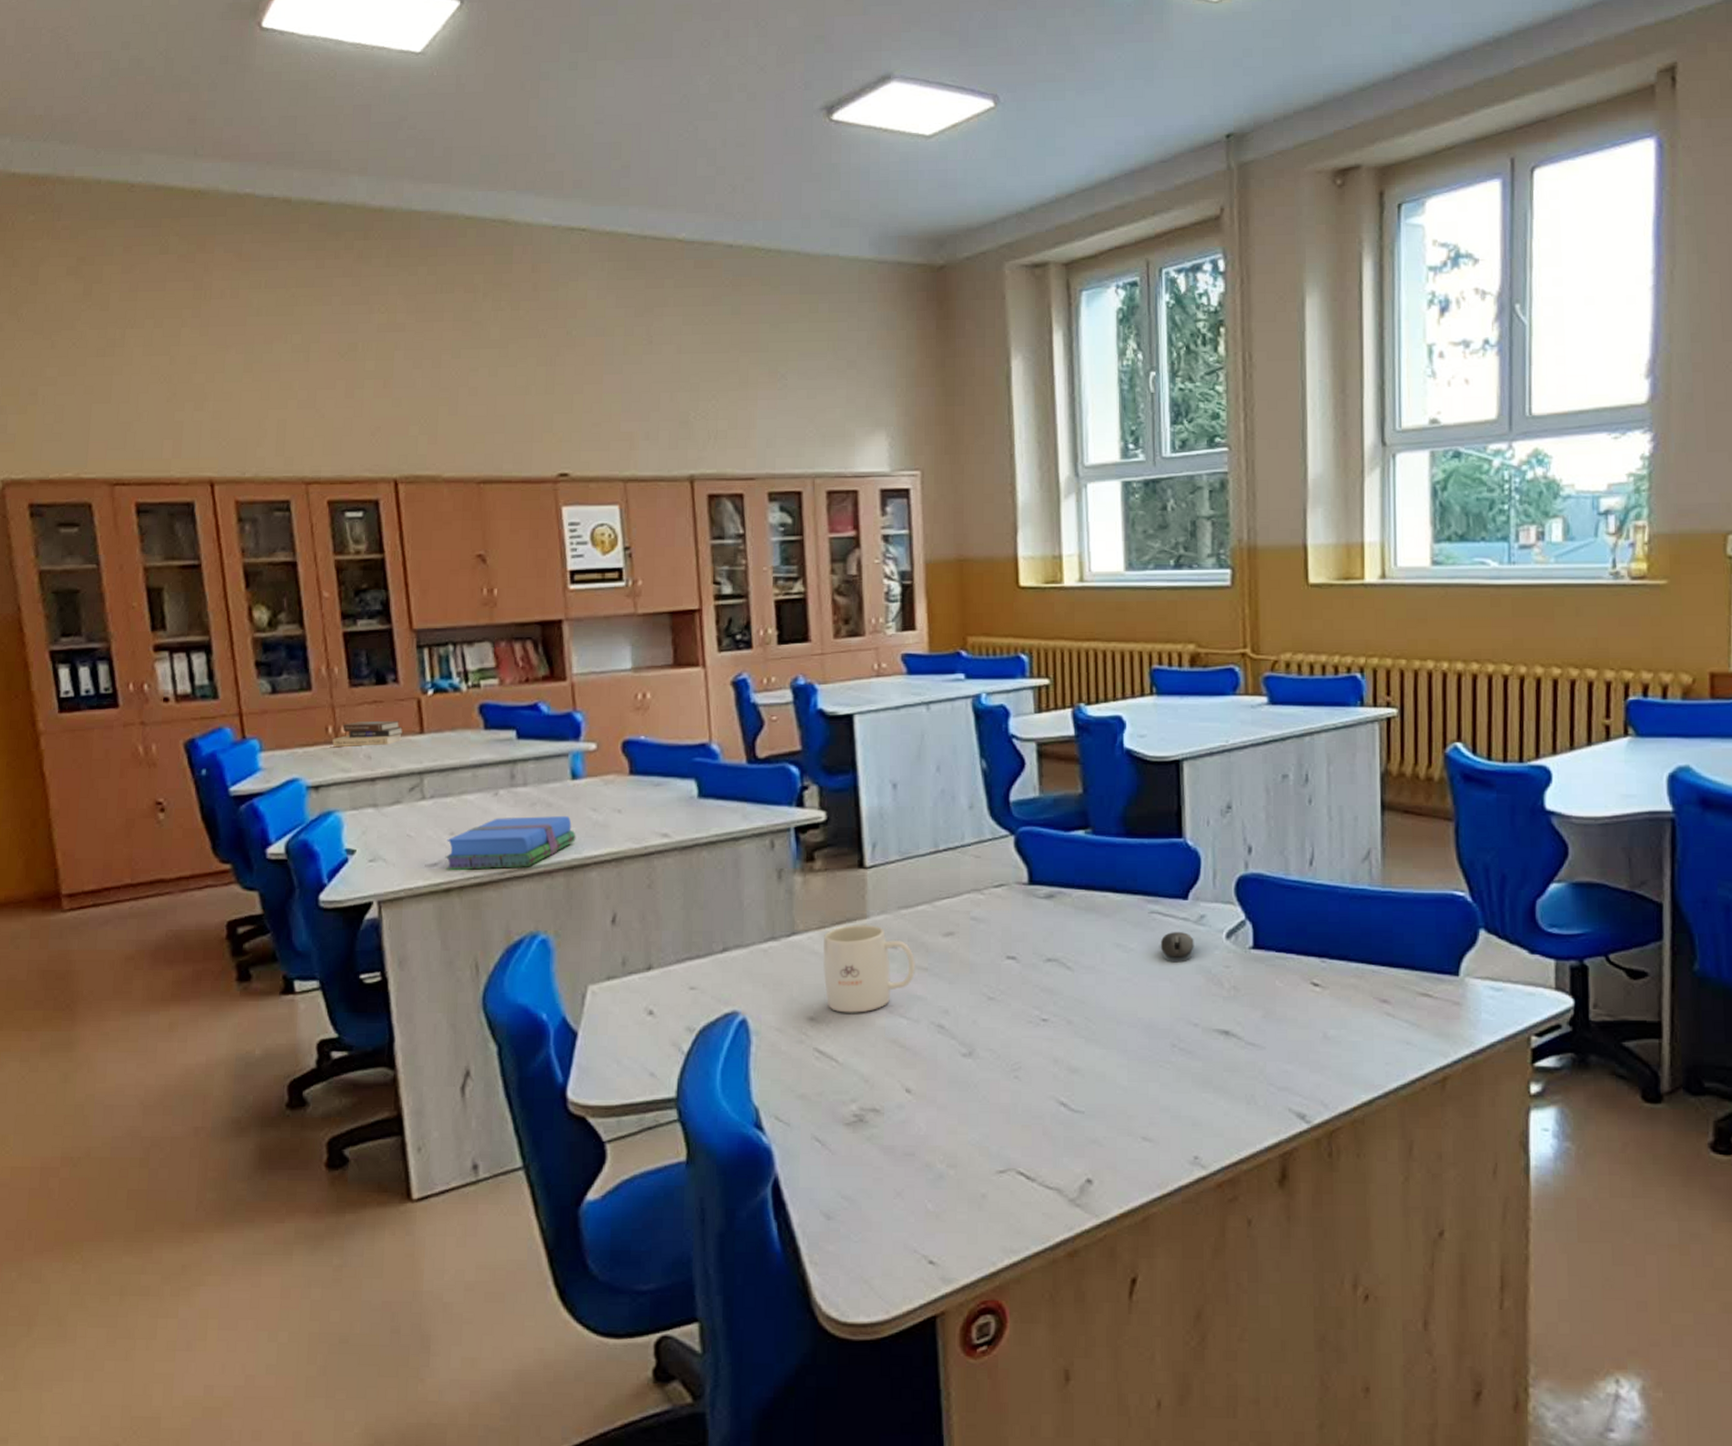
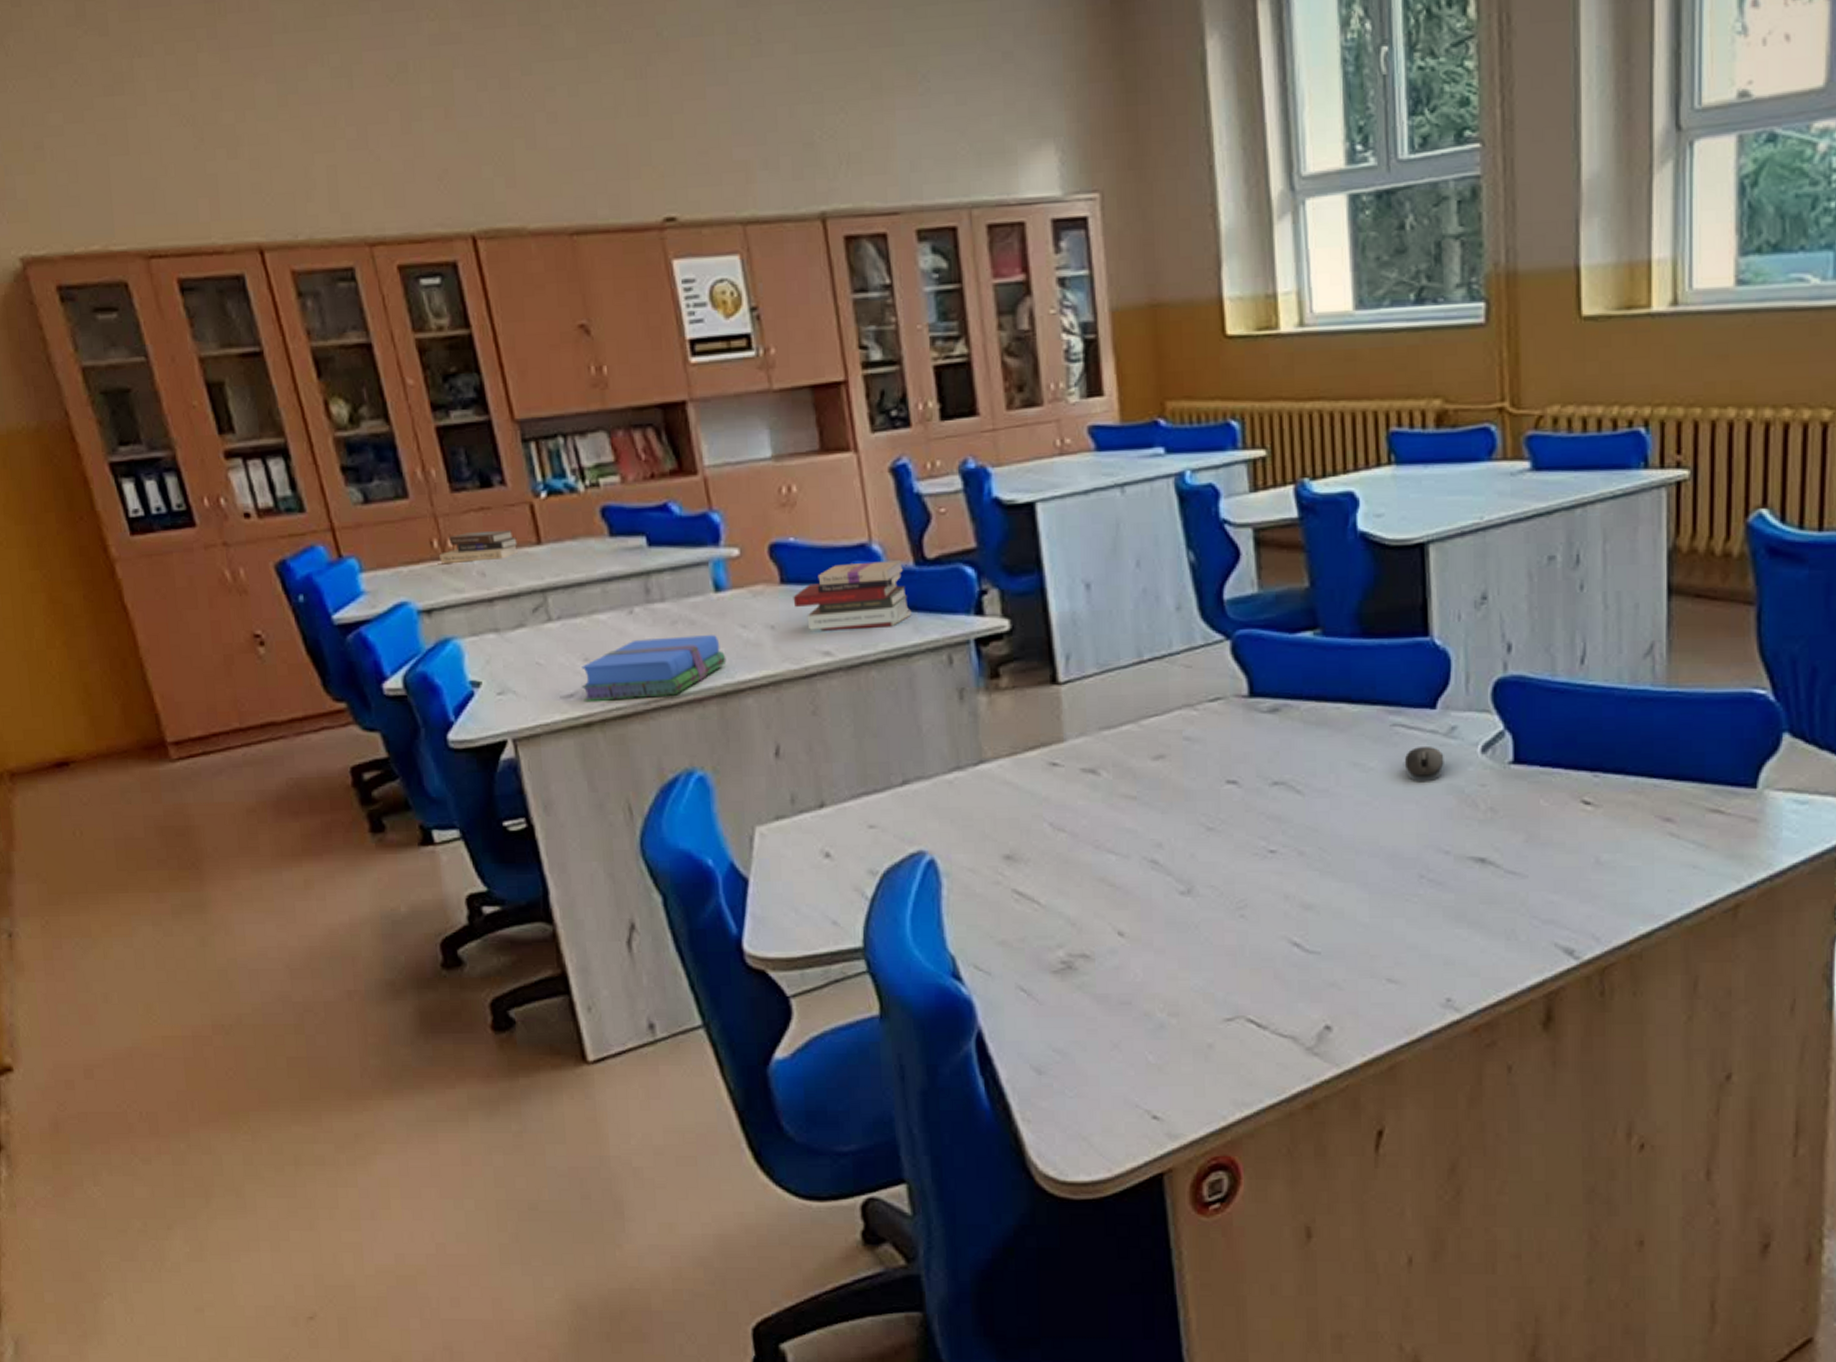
books: none [639,758,742,816] -> present [793,560,912,631]
mug: present [822,925,915,1013] -> none [1015,749,1122,850]

